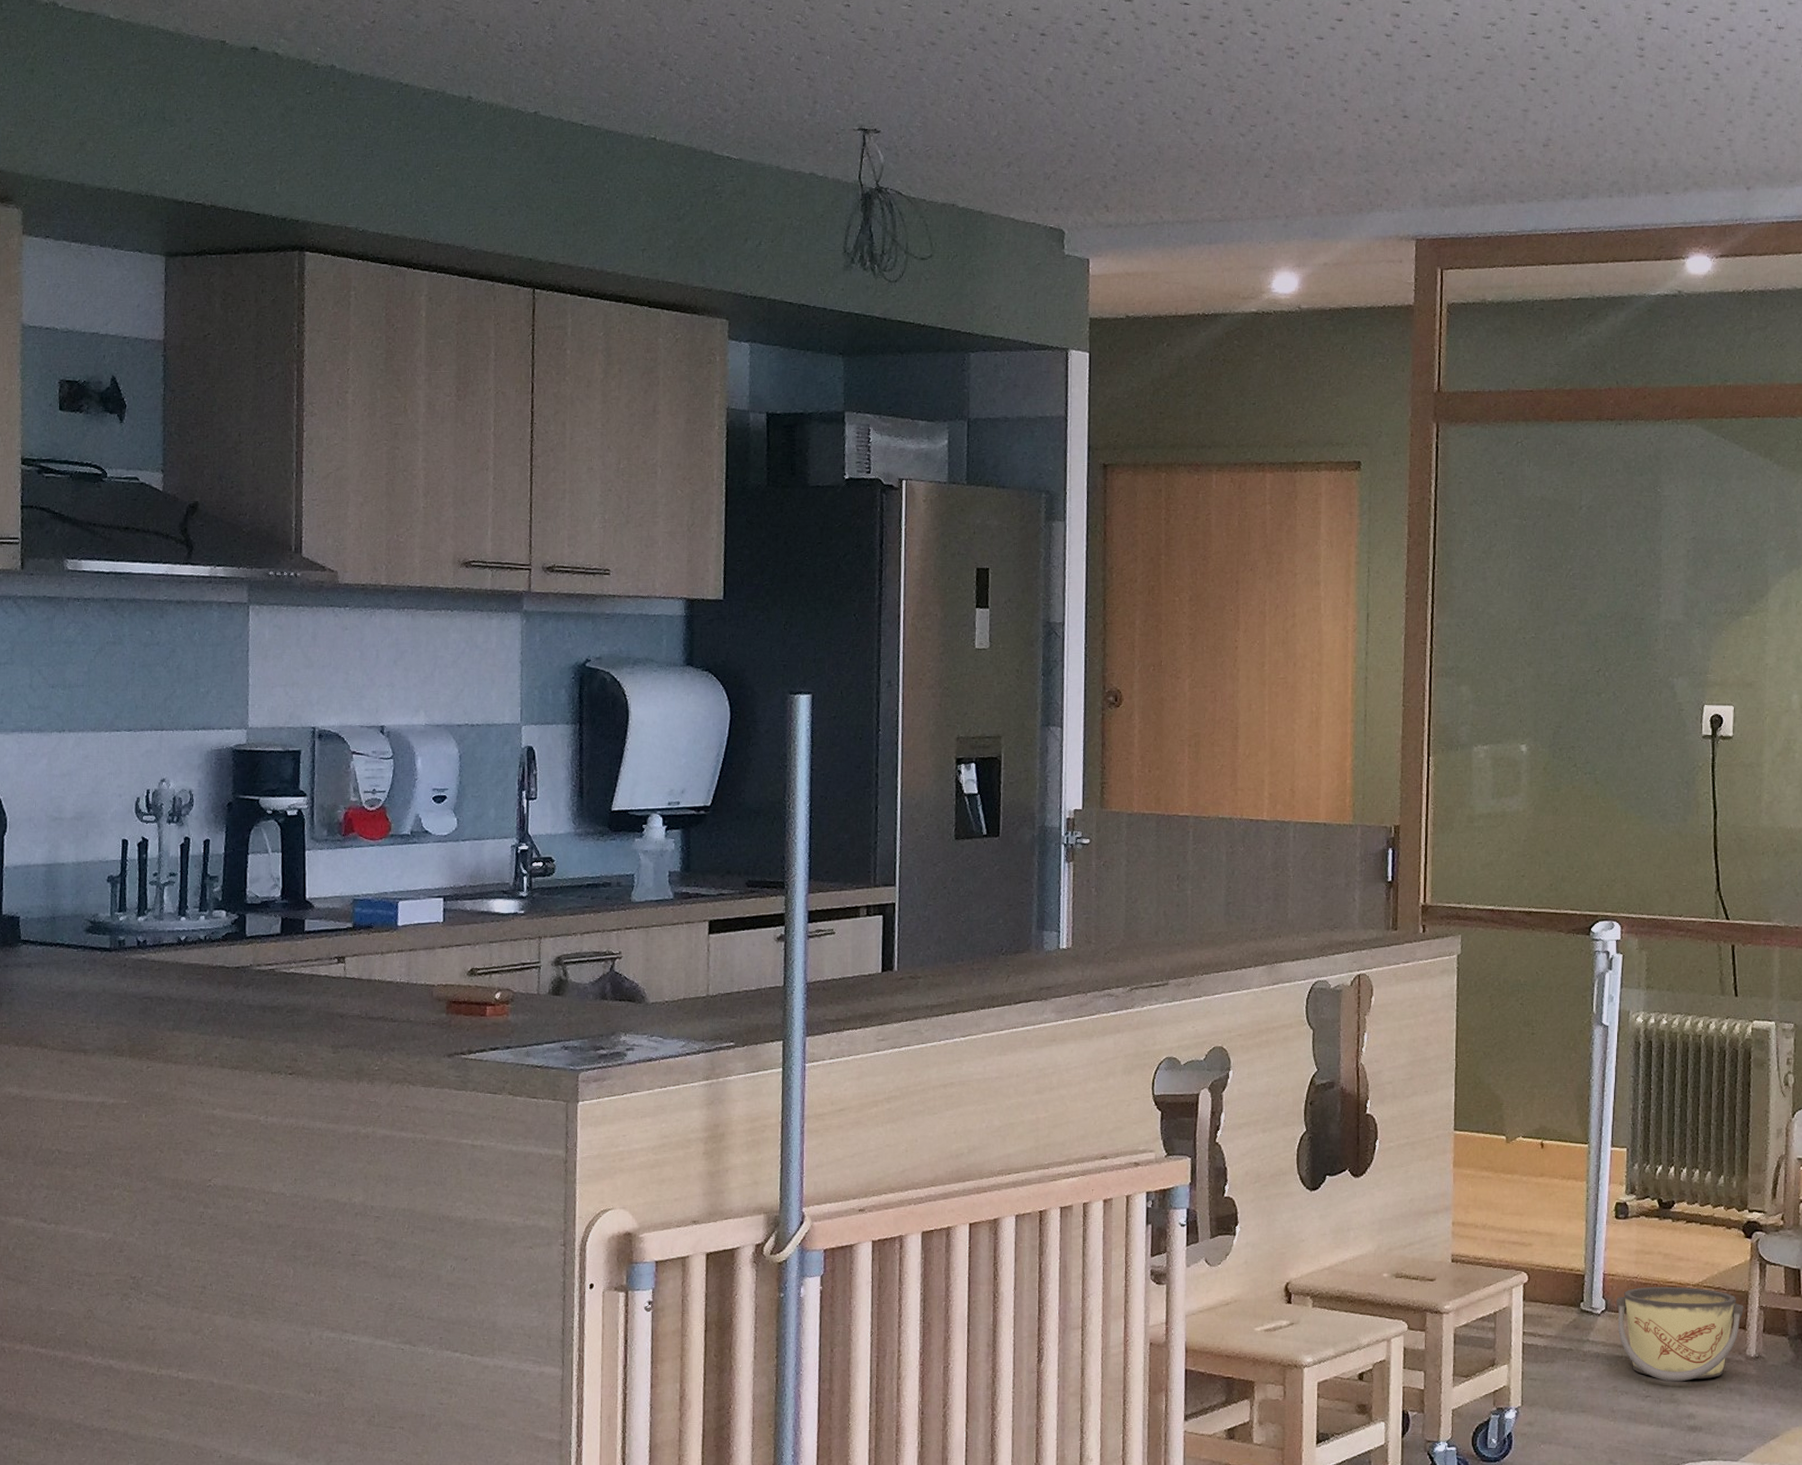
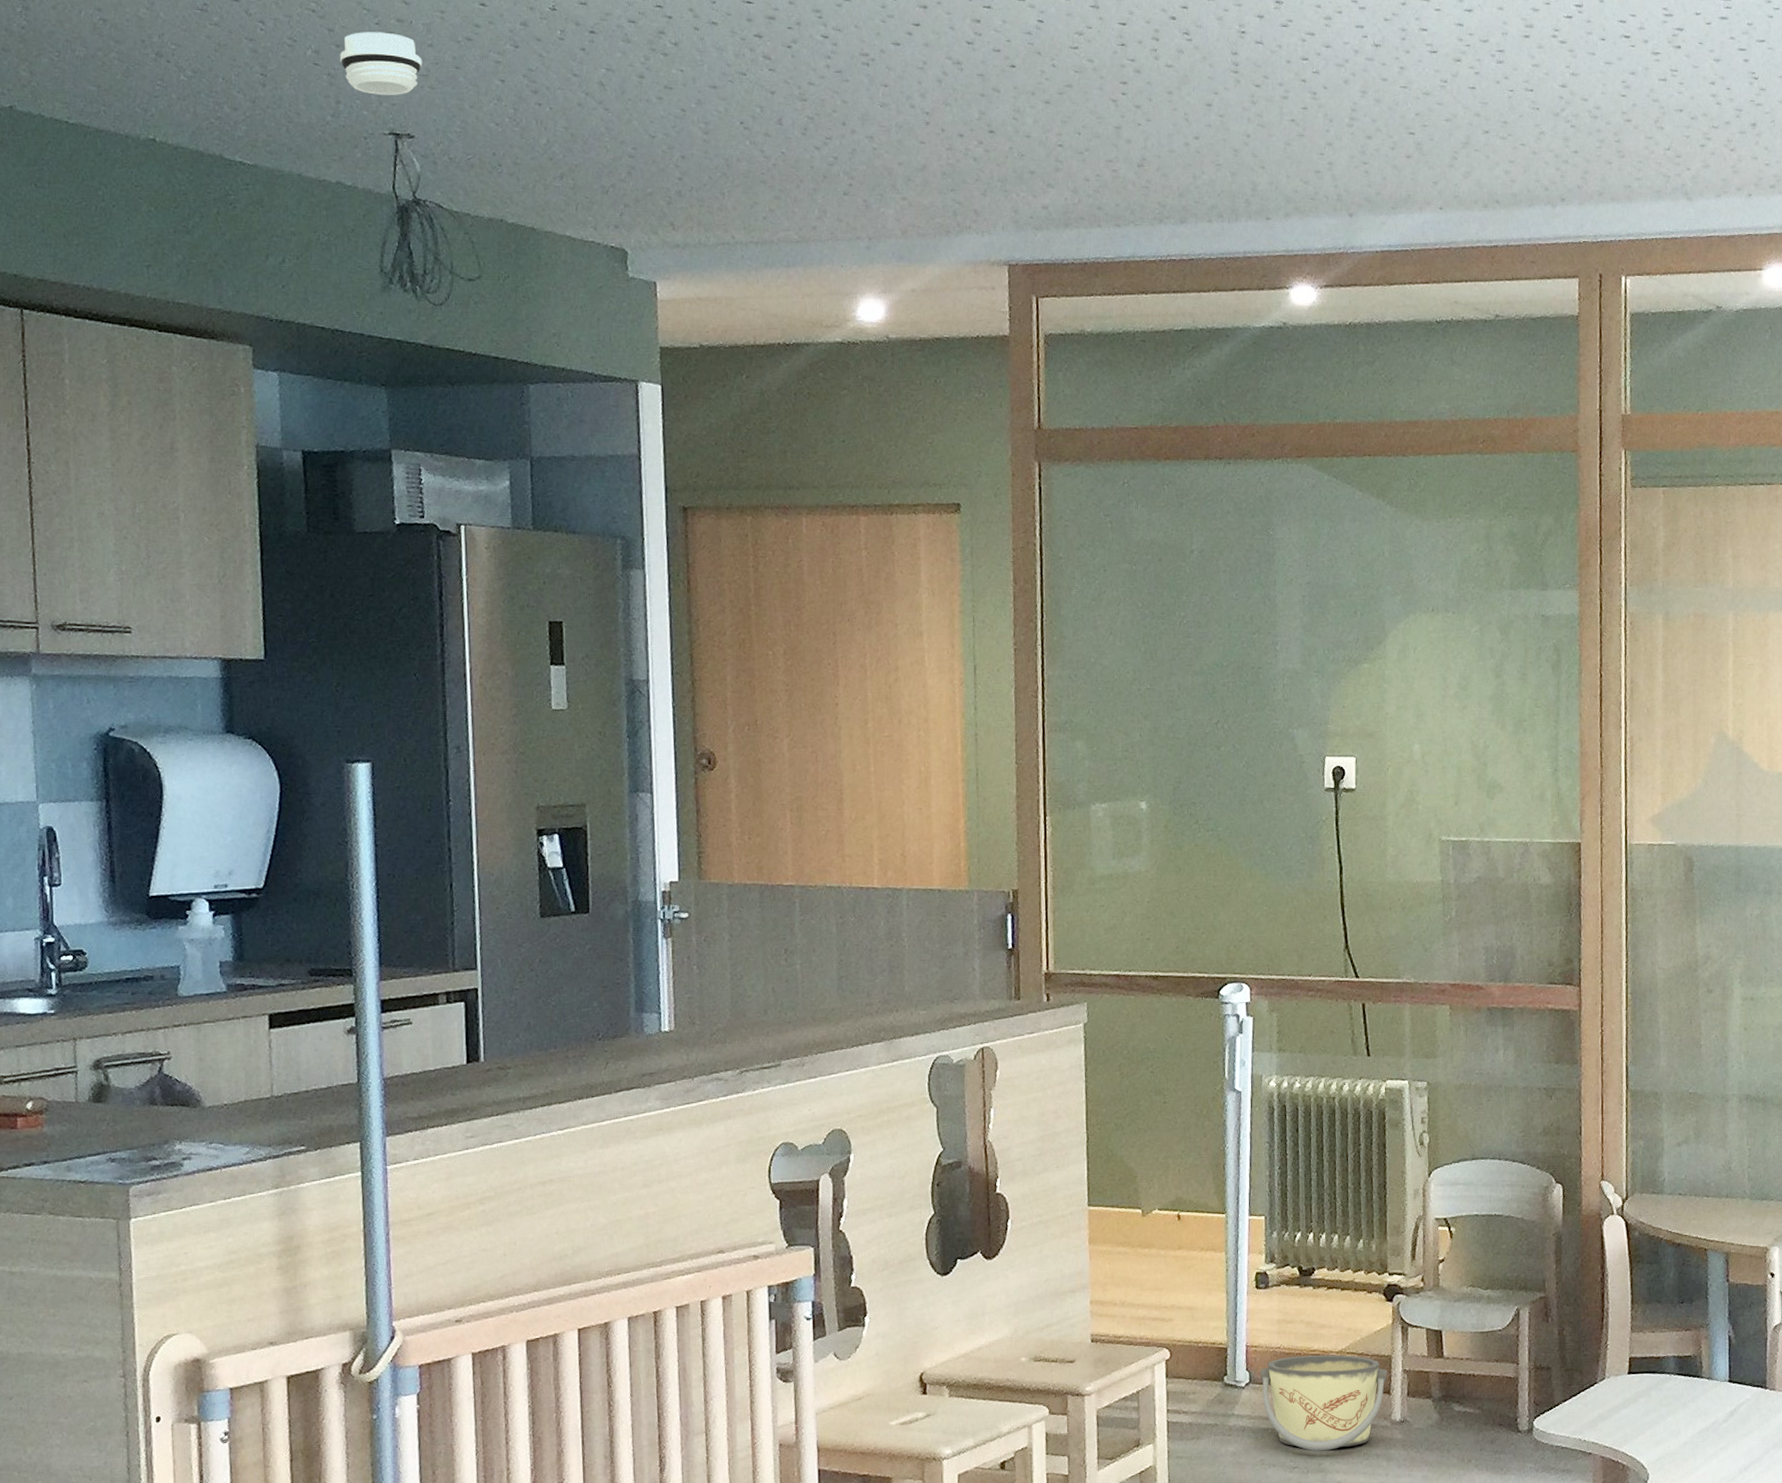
smoke detector: none [818,39,891,95] -> present [339,32,422,95]

